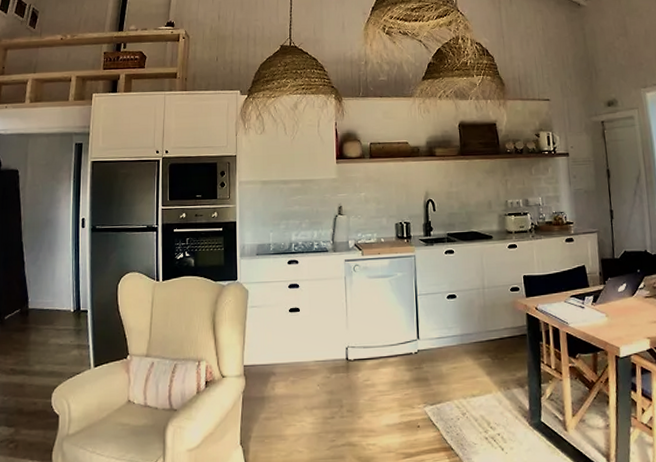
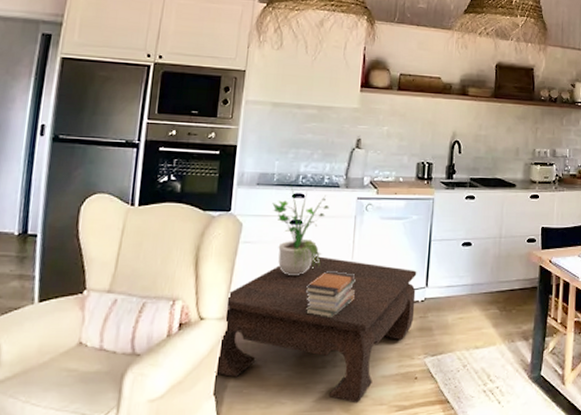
coffee table: none [239,316,410,451] -> present [214,256,417,404]
potted plant: none [271,254,321,335] -> present [272,186,329,276]
book stack: none [308,328,353,373] -> present [305,270,357,319]

